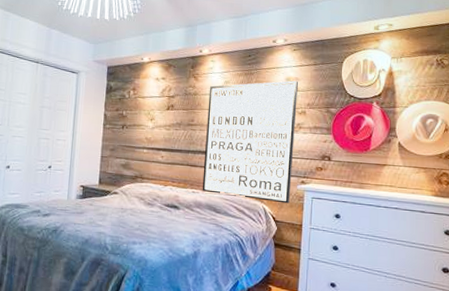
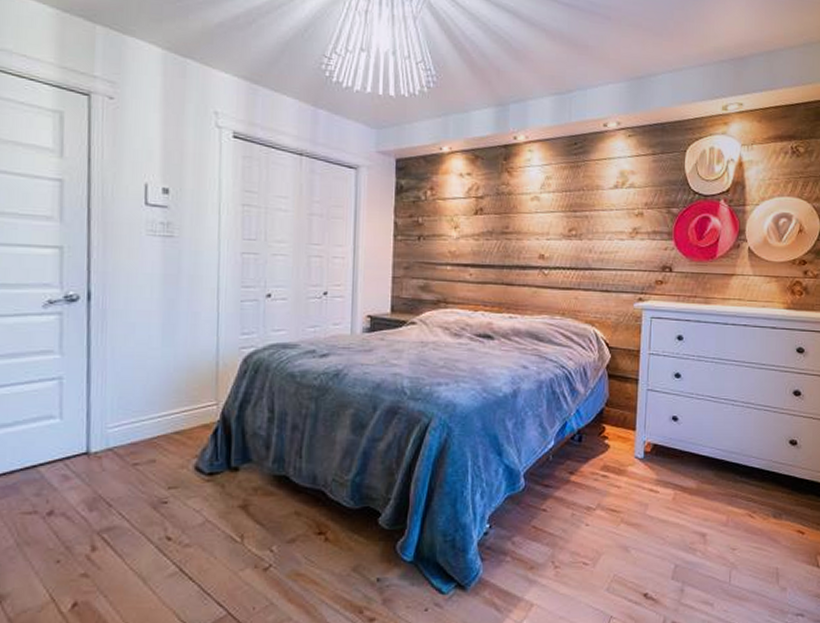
wall art: present [202,80,298,204] -> none [521,174,634,326]

